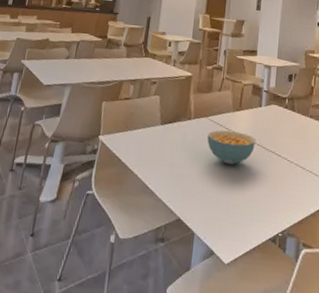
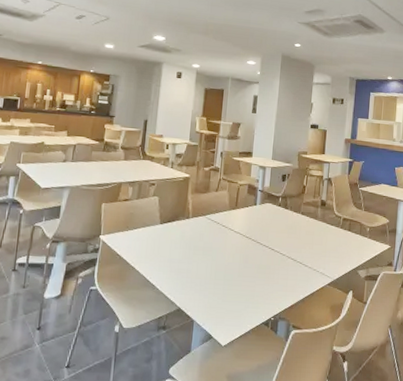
cereal bowl: present [207,130,257,165] -> none [205,227,252,259]

